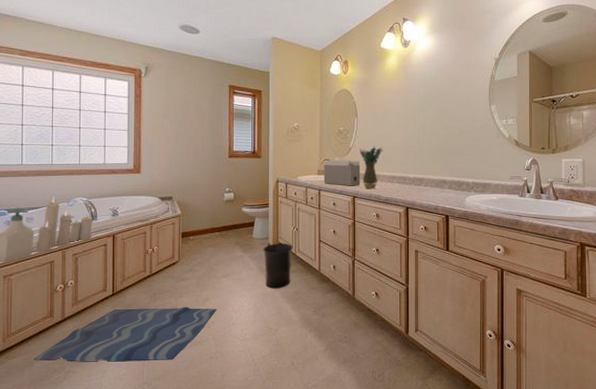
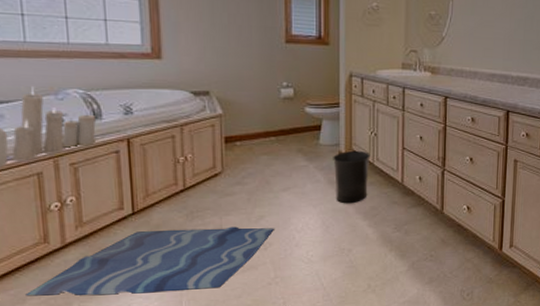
battery: present [323,160,361,186] -> none [409,51,455,84]
vase: present [360,145,384,189] -> none [454,35,483,89]

